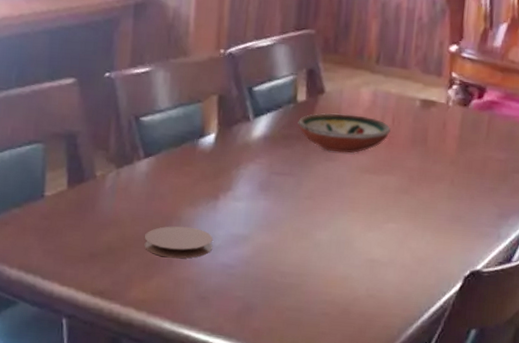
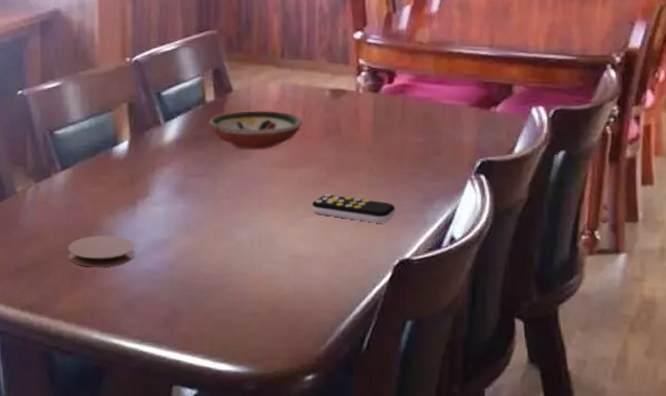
remote control: none [392,202,472,235] -> present [312,194,396,223]

